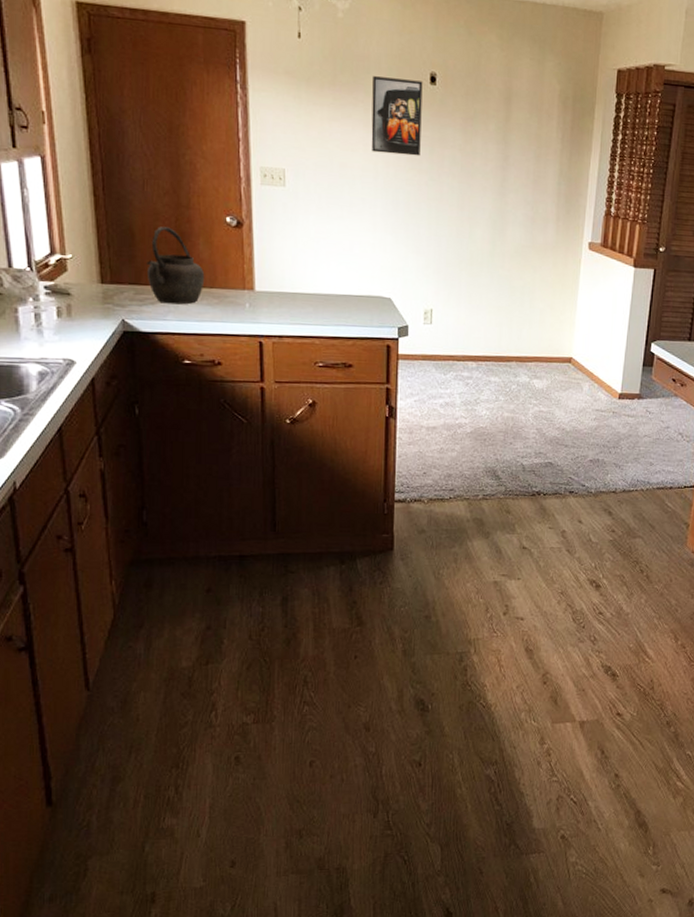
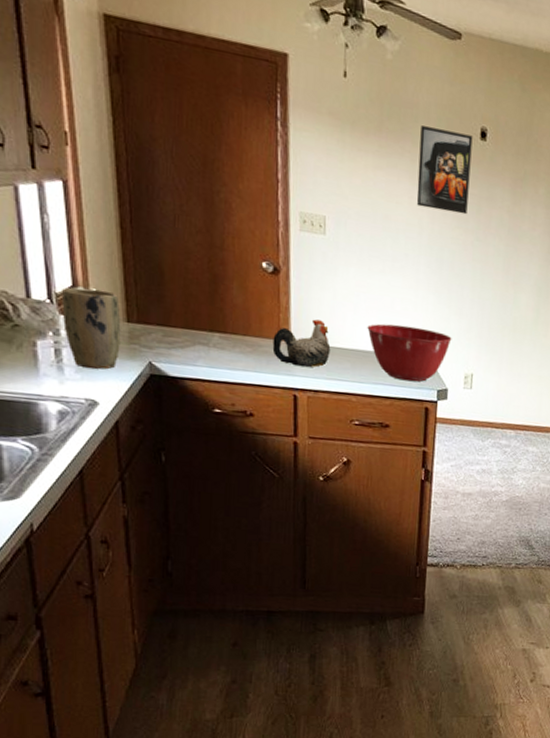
plant pot: none [41,254,95,330] -> present [62,287,121,369]
kettle: present [146,226,205,304] -> none [176,266,238,351]
chicken figurine: none [238,268,293,315] -> present [272,319,331,368]
mixing bowl: none [328,266,410,321] -> present [367,323,452,382]

